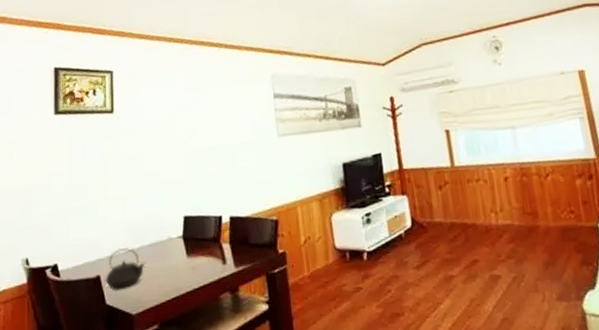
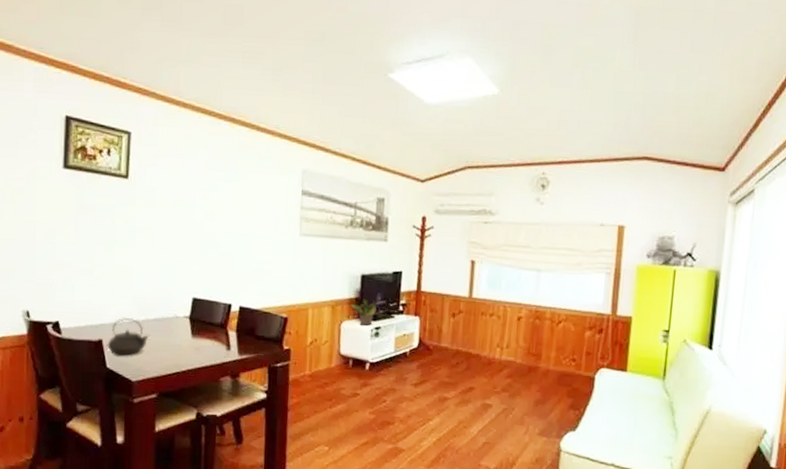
potted plant: none [337,187,364,214] -> present [350,299,377,326]

